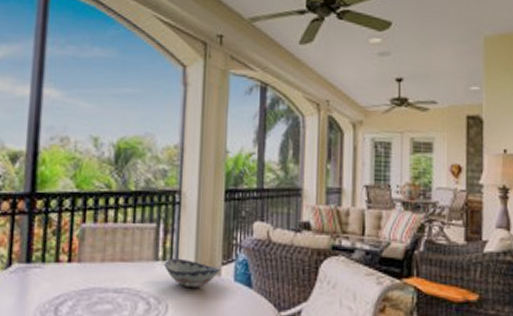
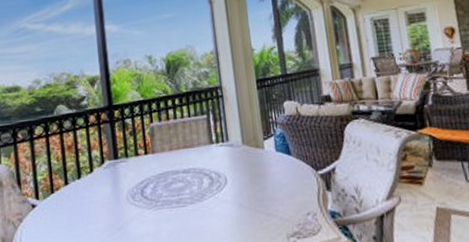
decorative bowl: present [164,258,221,289] -> none [218,139,264,162]

